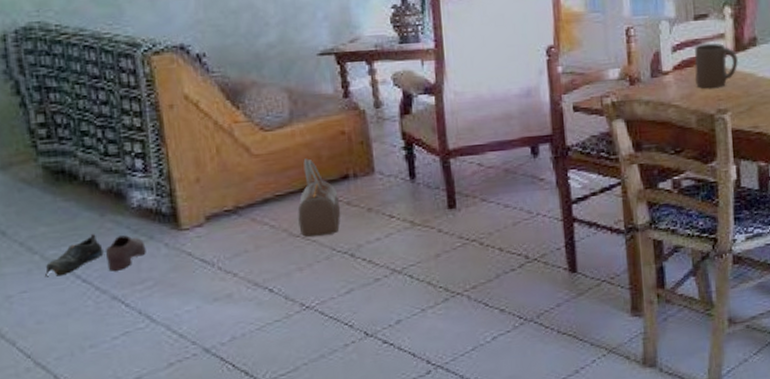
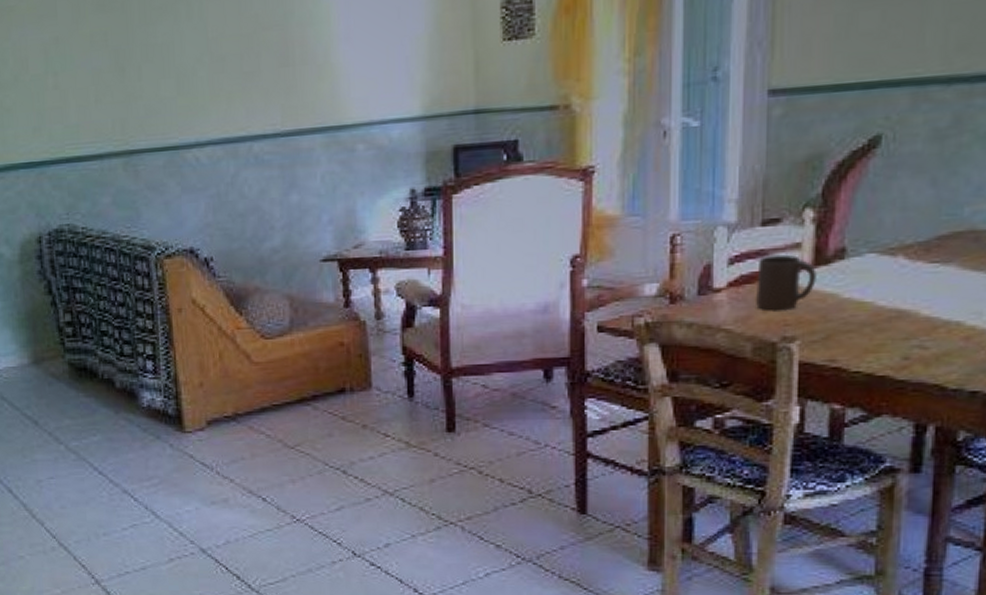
shoe: present [45,234,105,276] -> none [69,430,118,466]
shoe: present [105,235,146,271] -> none [118,433,153,466]
handbag: present [297,158,341,238] -> none [293,369,336,450]

